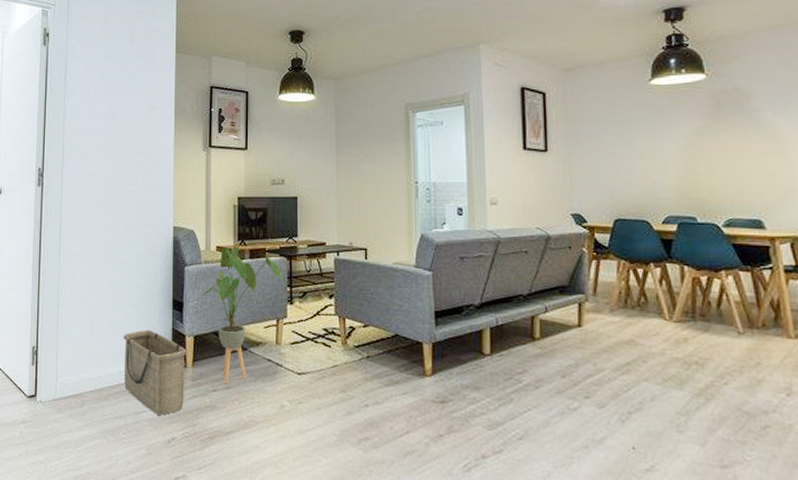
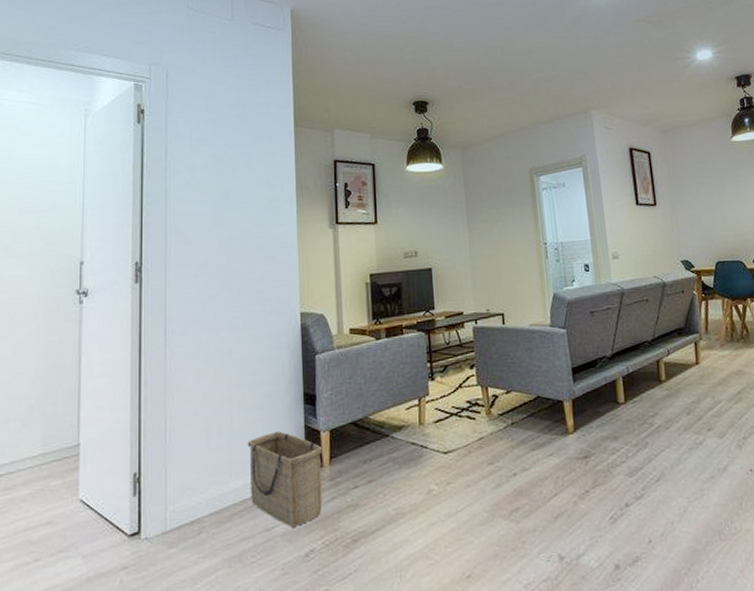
house plant: present [201,246,283,385] -> none [336,326,423,478]

